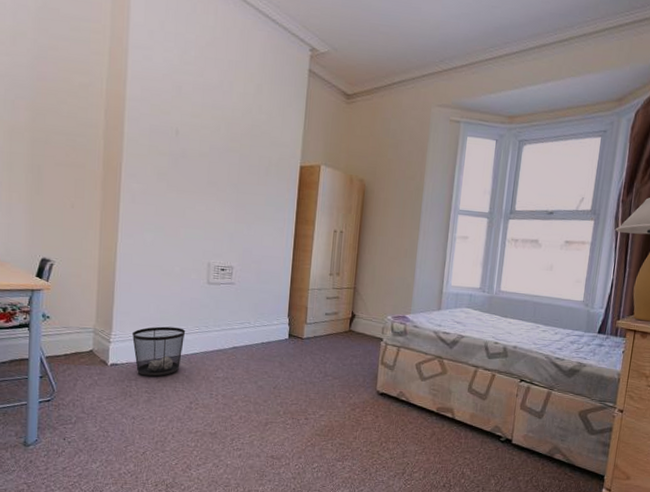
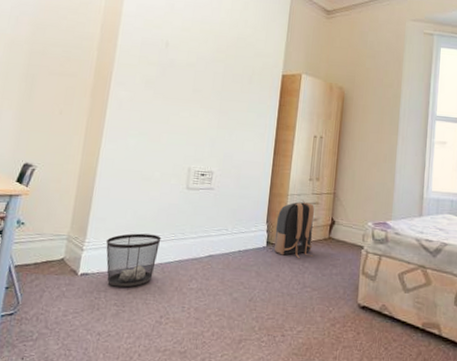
backpack: none [295,294,335,351] -> present [273,199,315,259]

